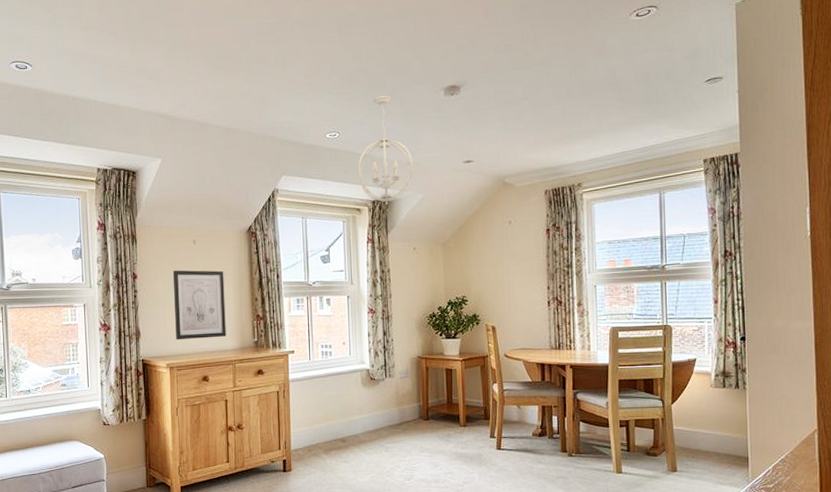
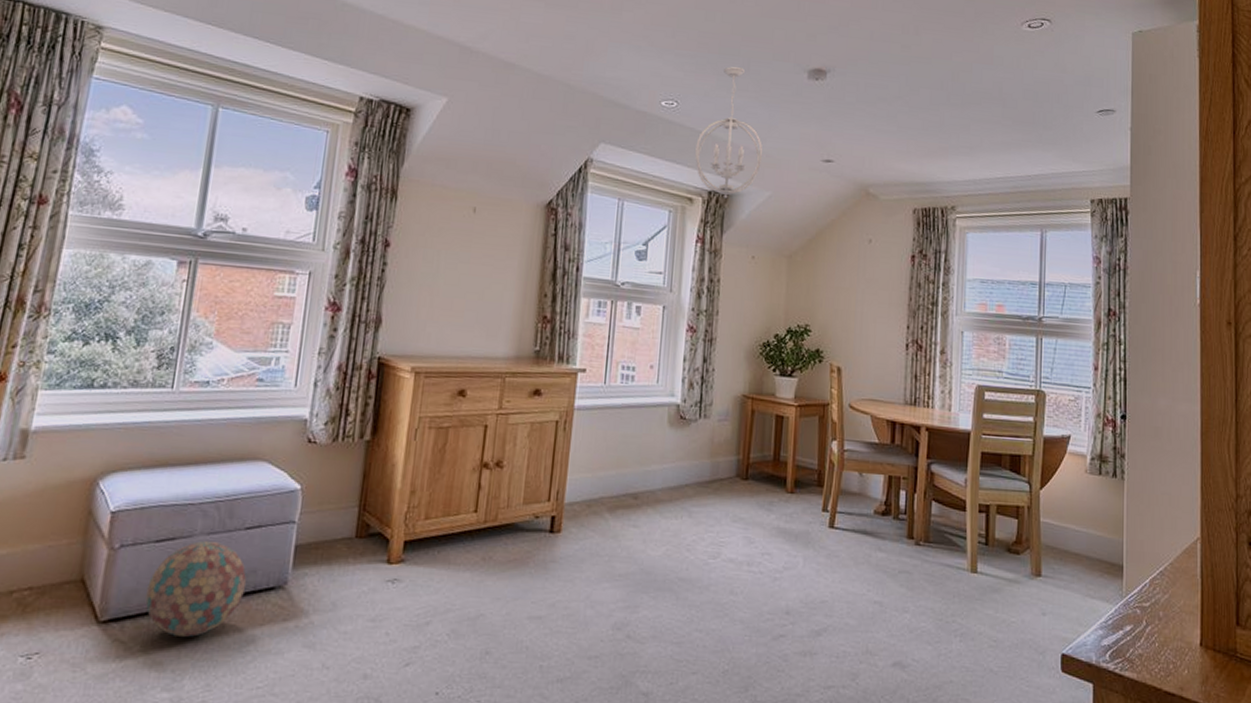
wall art: present [172,270,226,340] -> none [430,243,508,340]

